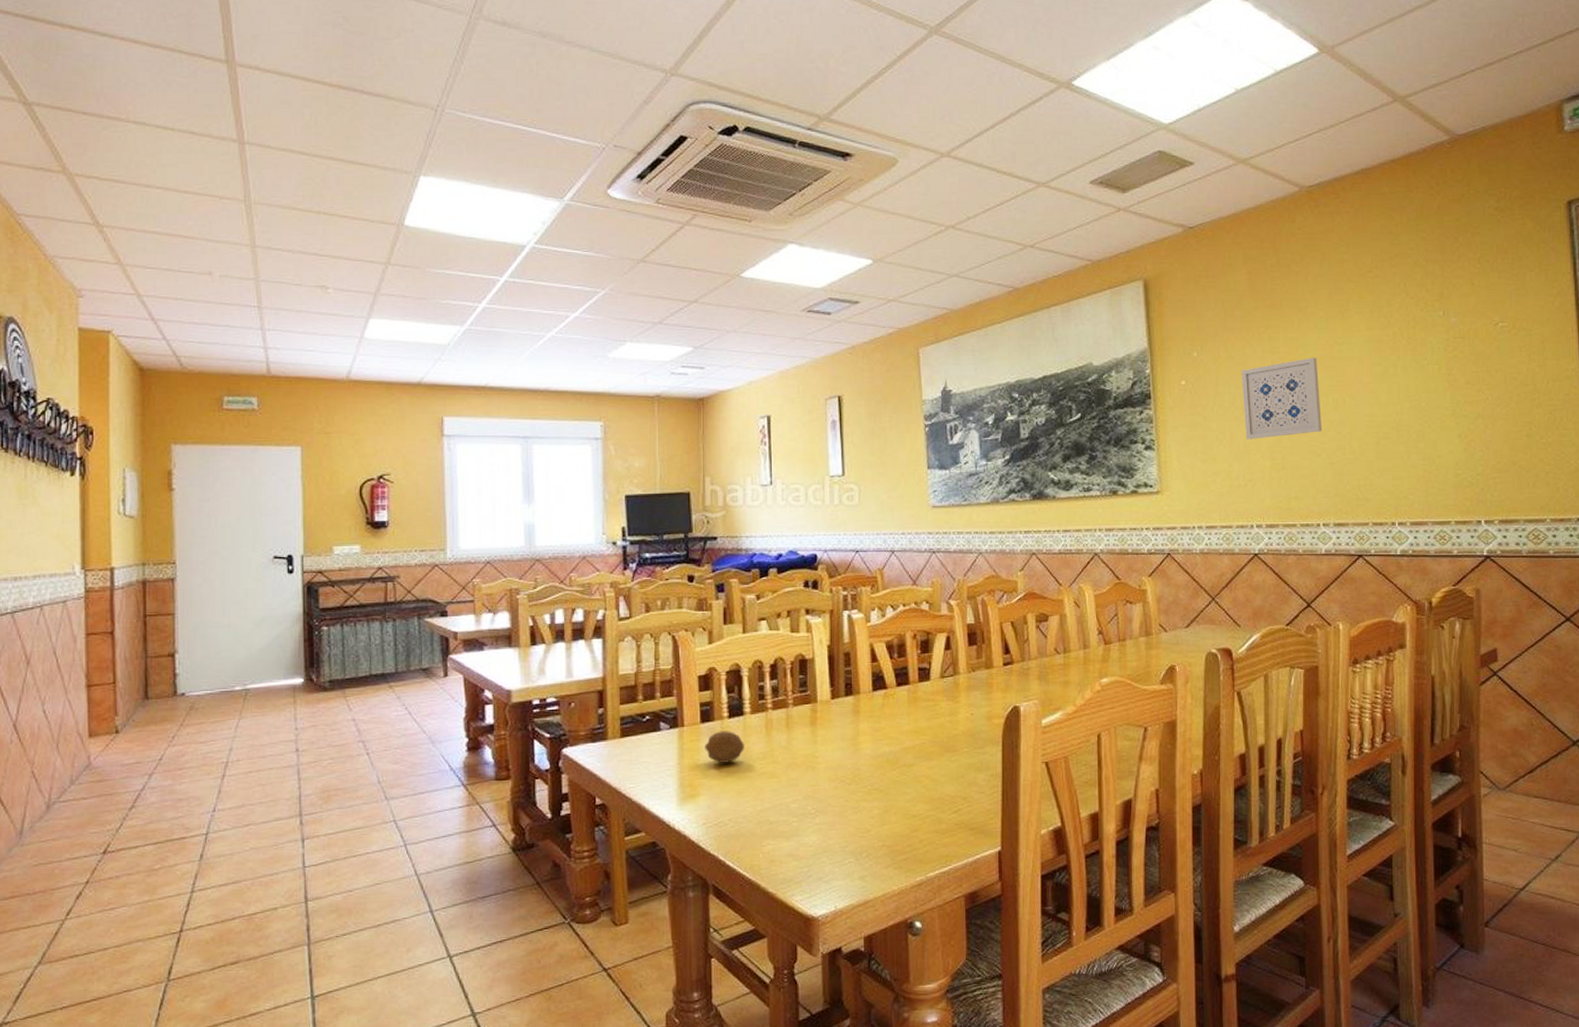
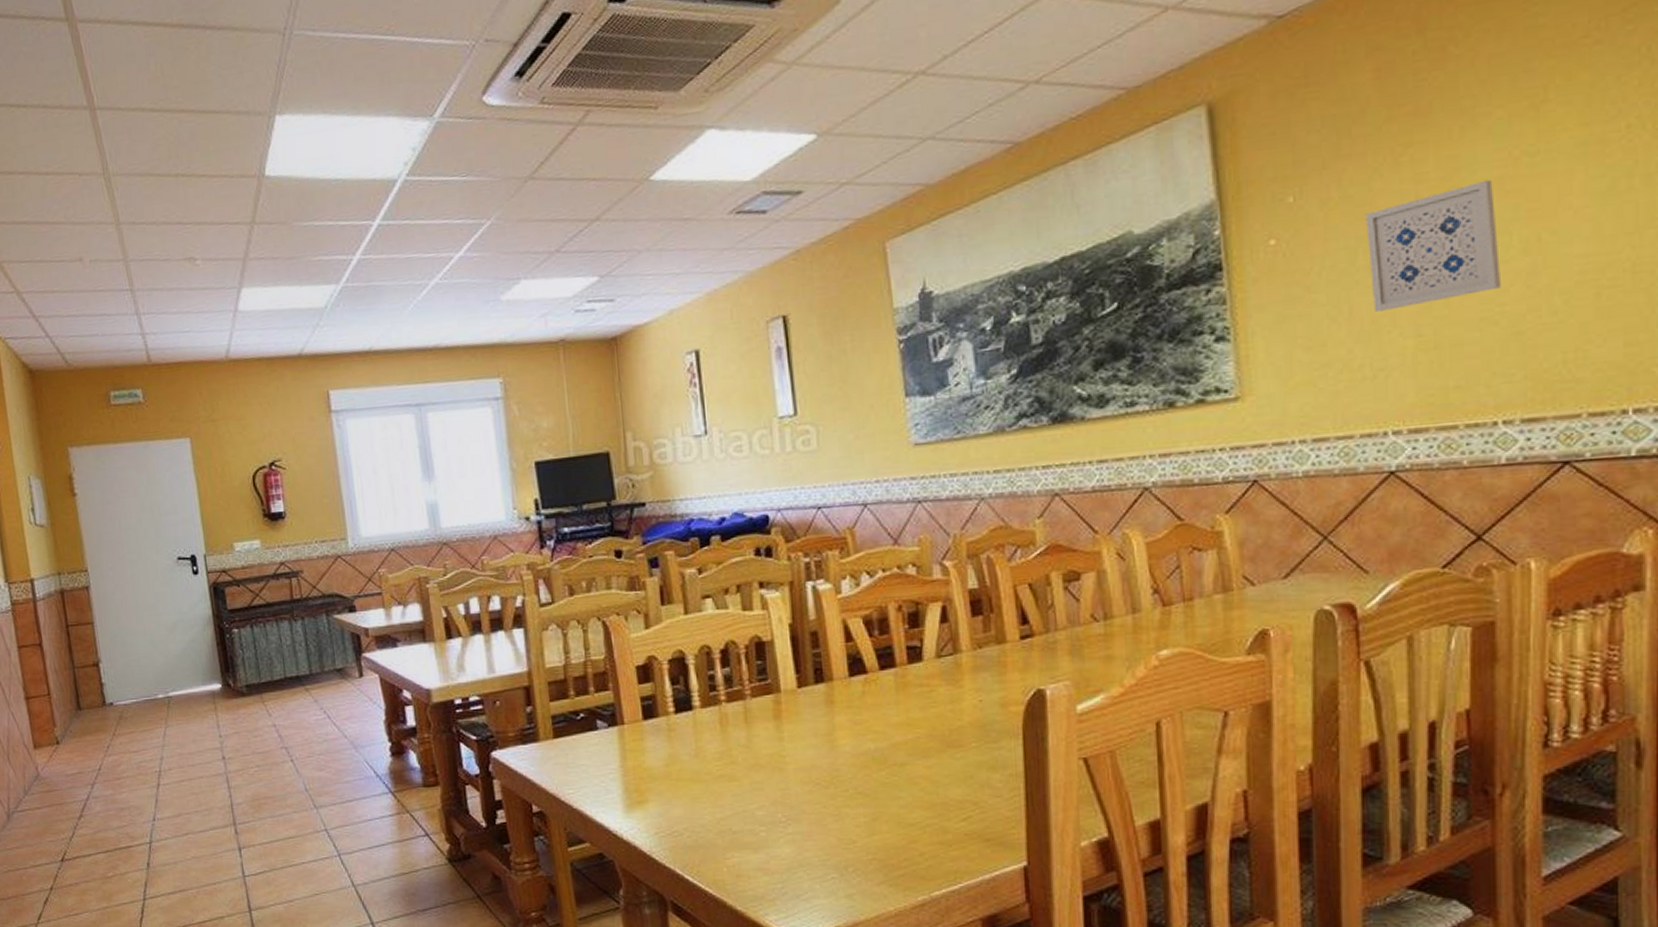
fruit: present [705,731,744,763] -> none [650,728,697,765]

